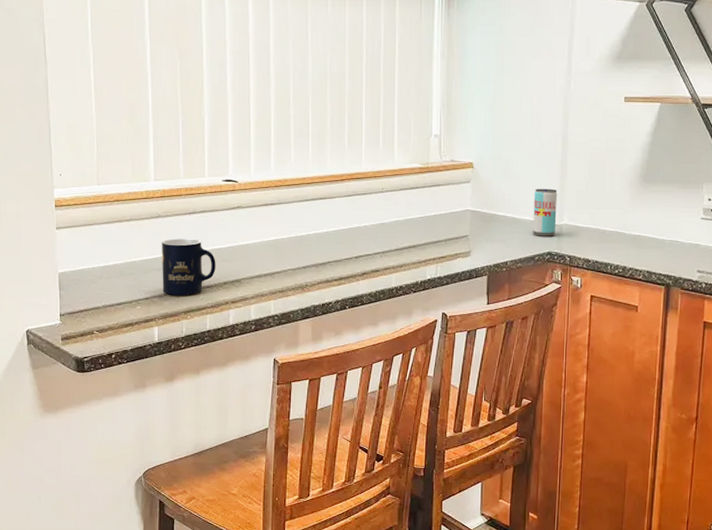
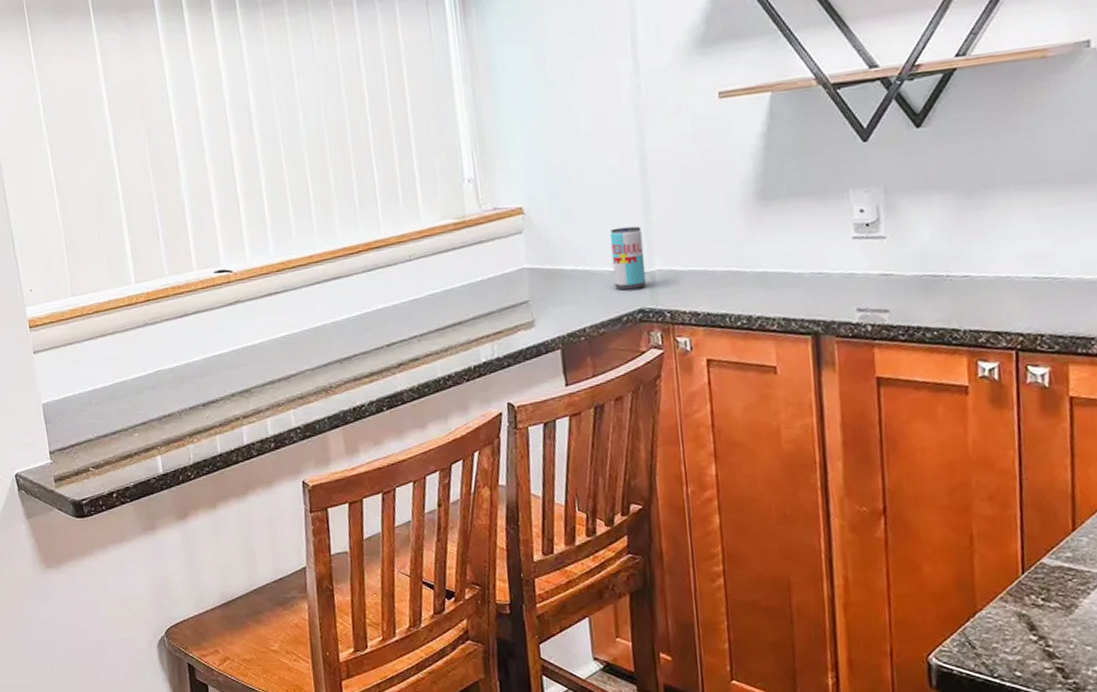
mug: present [161,237,216,296] -> none [152,345,220,417]

